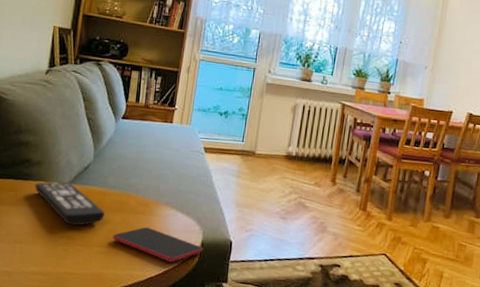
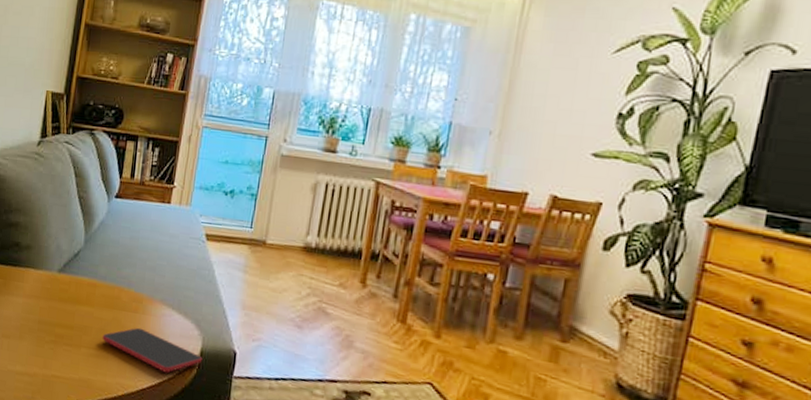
remote control: present [35,181,106,226] -> none [23,269,96,322]

